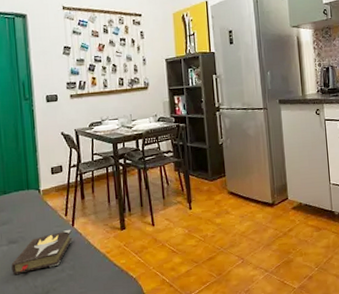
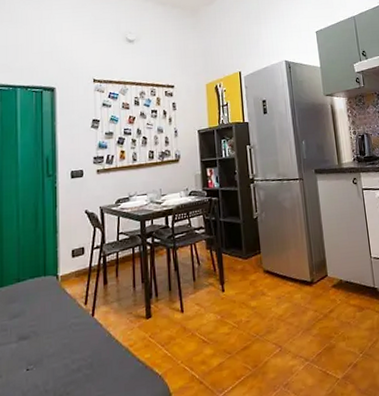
hardback book: present [11,229,72,276] -> none [20,319,91,379]

